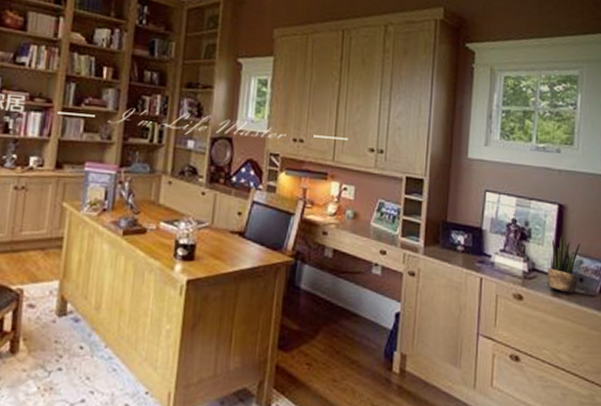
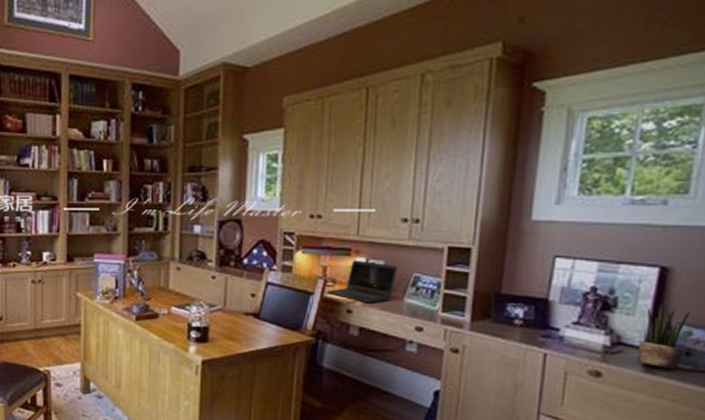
laptop computer: none [307,184,366,227] -> present [328,260,397,304]

